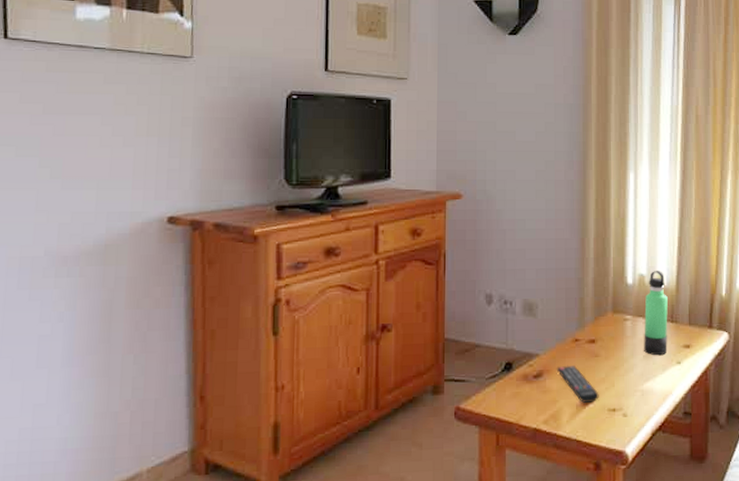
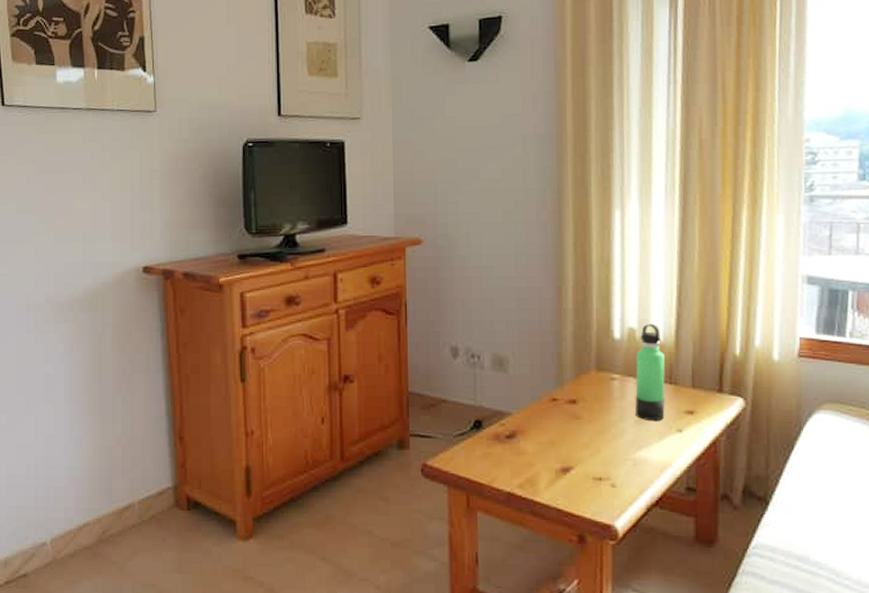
remote control: present [556,365,599,403] -> none [531,426,582,469]

